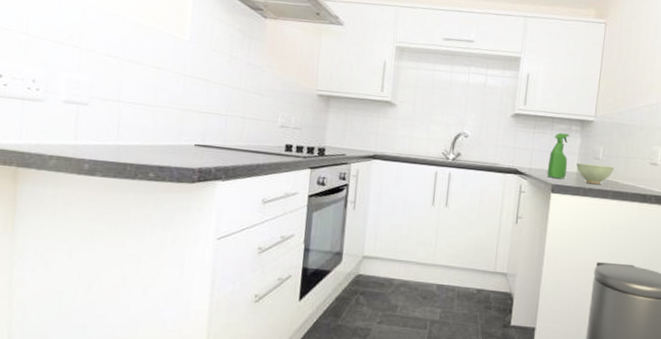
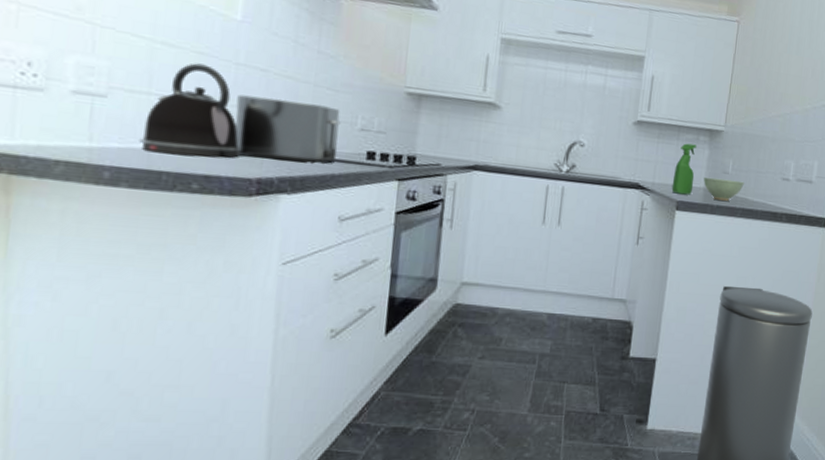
kettle: none [112,76,186,152] -> present [141,63,240,158]
toaster: none [182,100,265,155] -> present [235,94,341,163]

